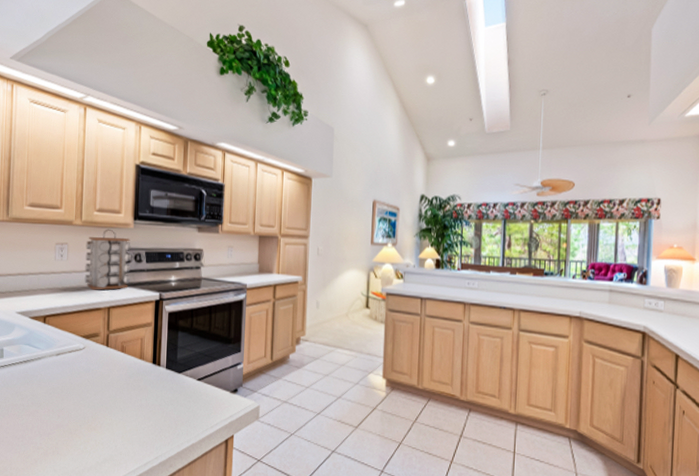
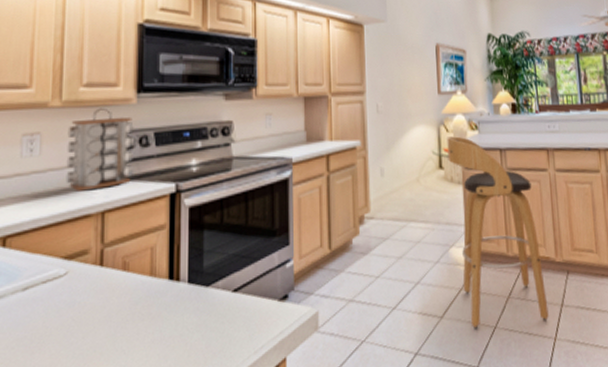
bar stool: none [374,282,449,446] -> present [447,136,549,329]

